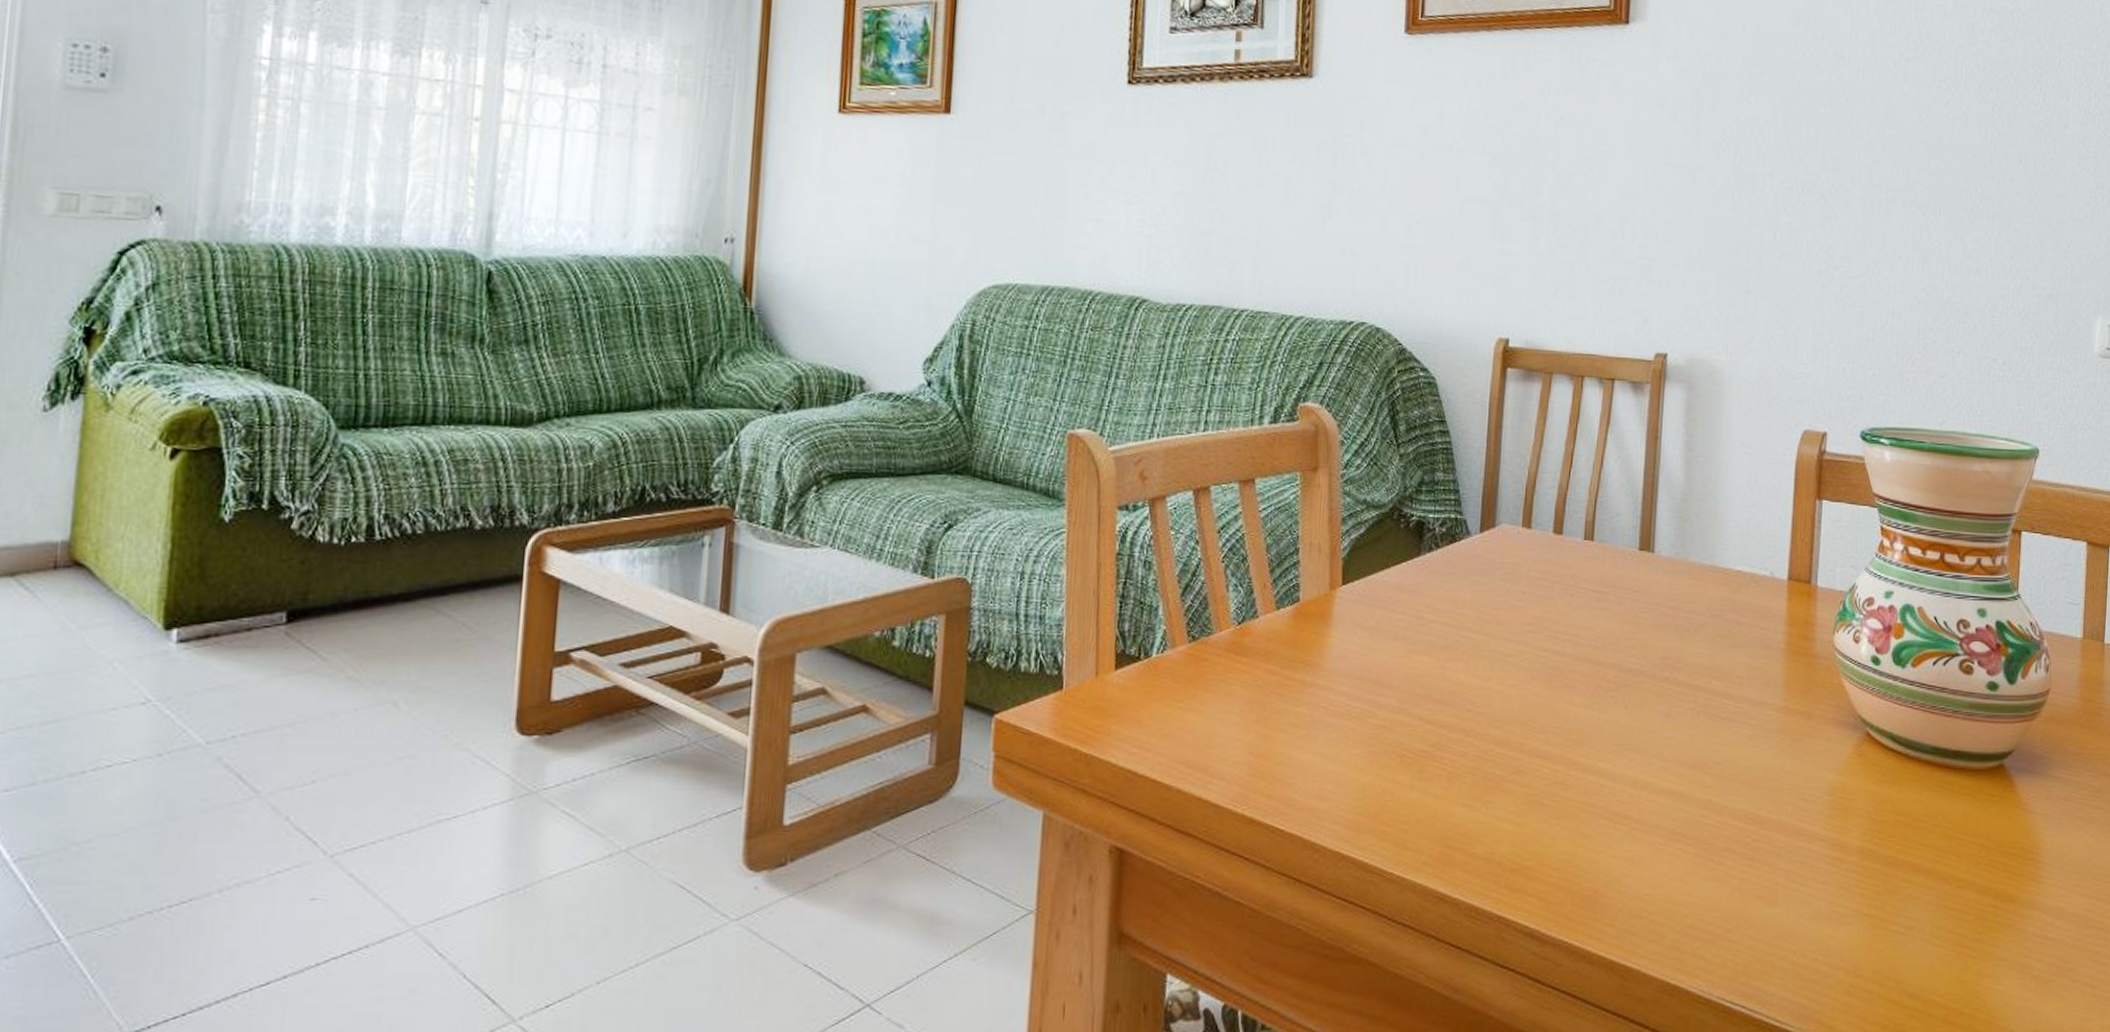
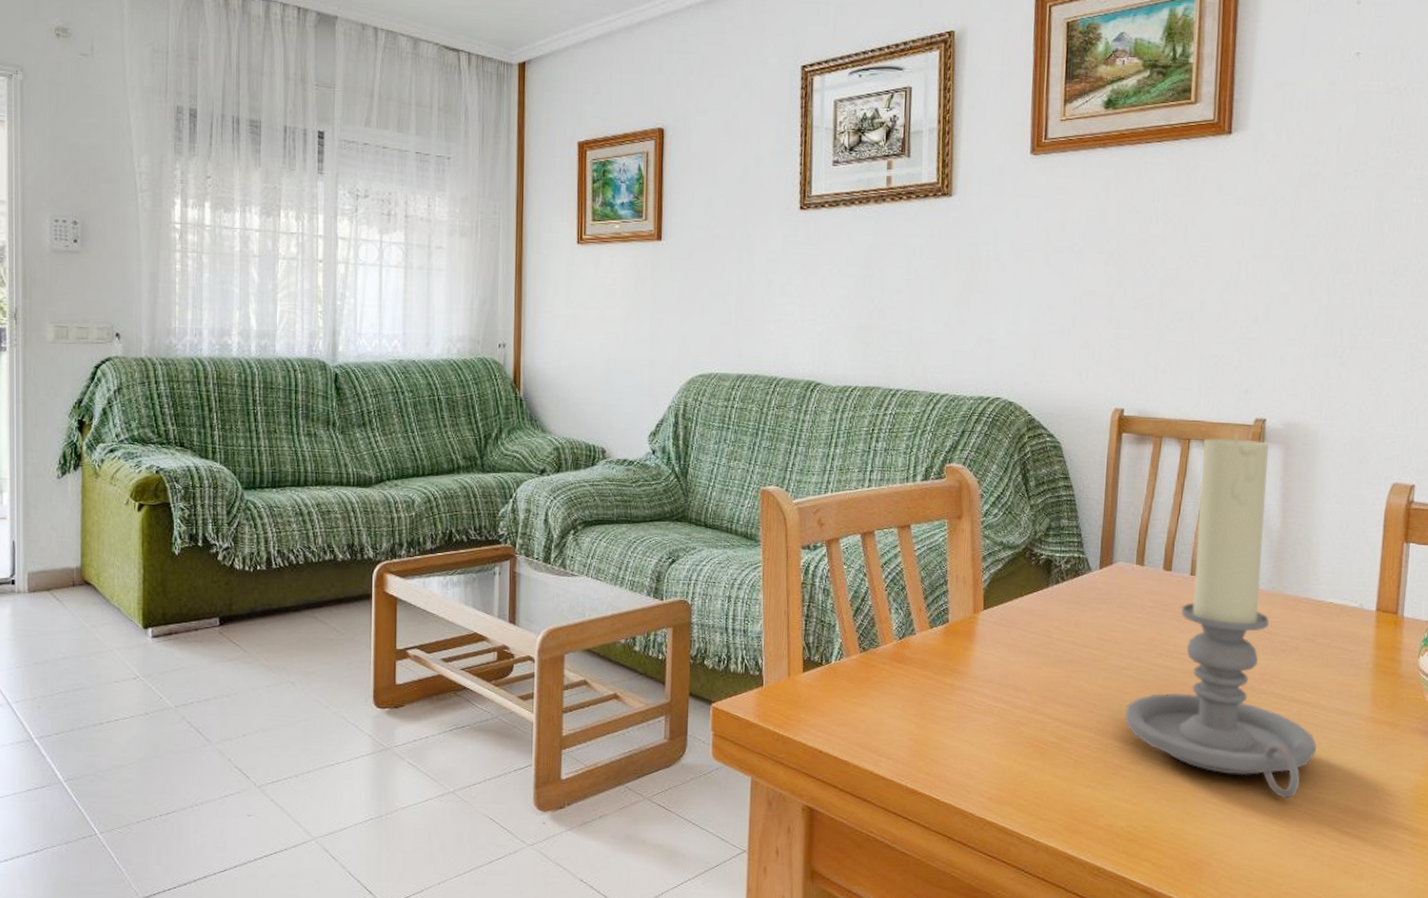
candle holder: none [1509,370,1726,811] -> present [1125,433,1318,800]

